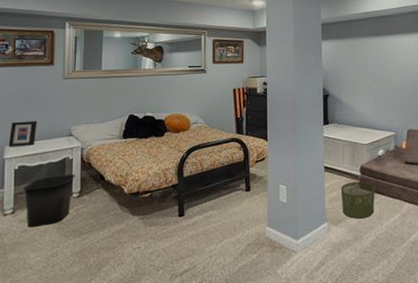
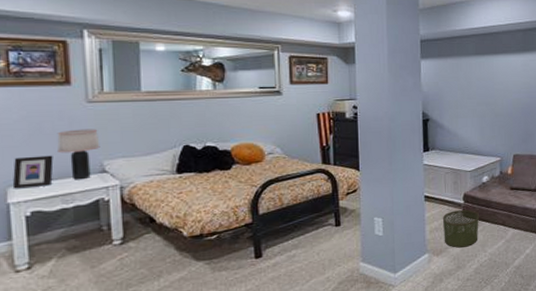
waste bin: present [22,173,75,228] -> none [40,217,115,284]
table lamp: none [41,100,70,142] -> present [57,129,101,180]

